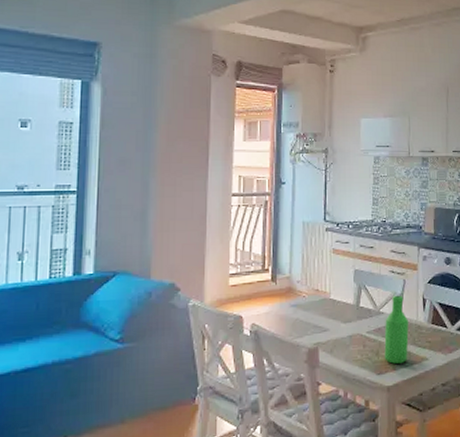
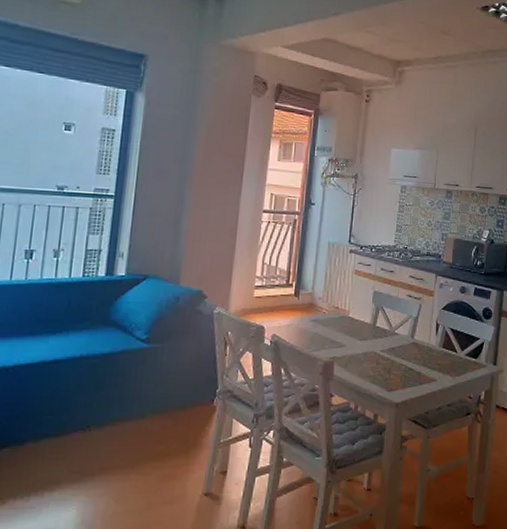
bottle: present [384,295,409,364] -> none [396,318,421,382]

